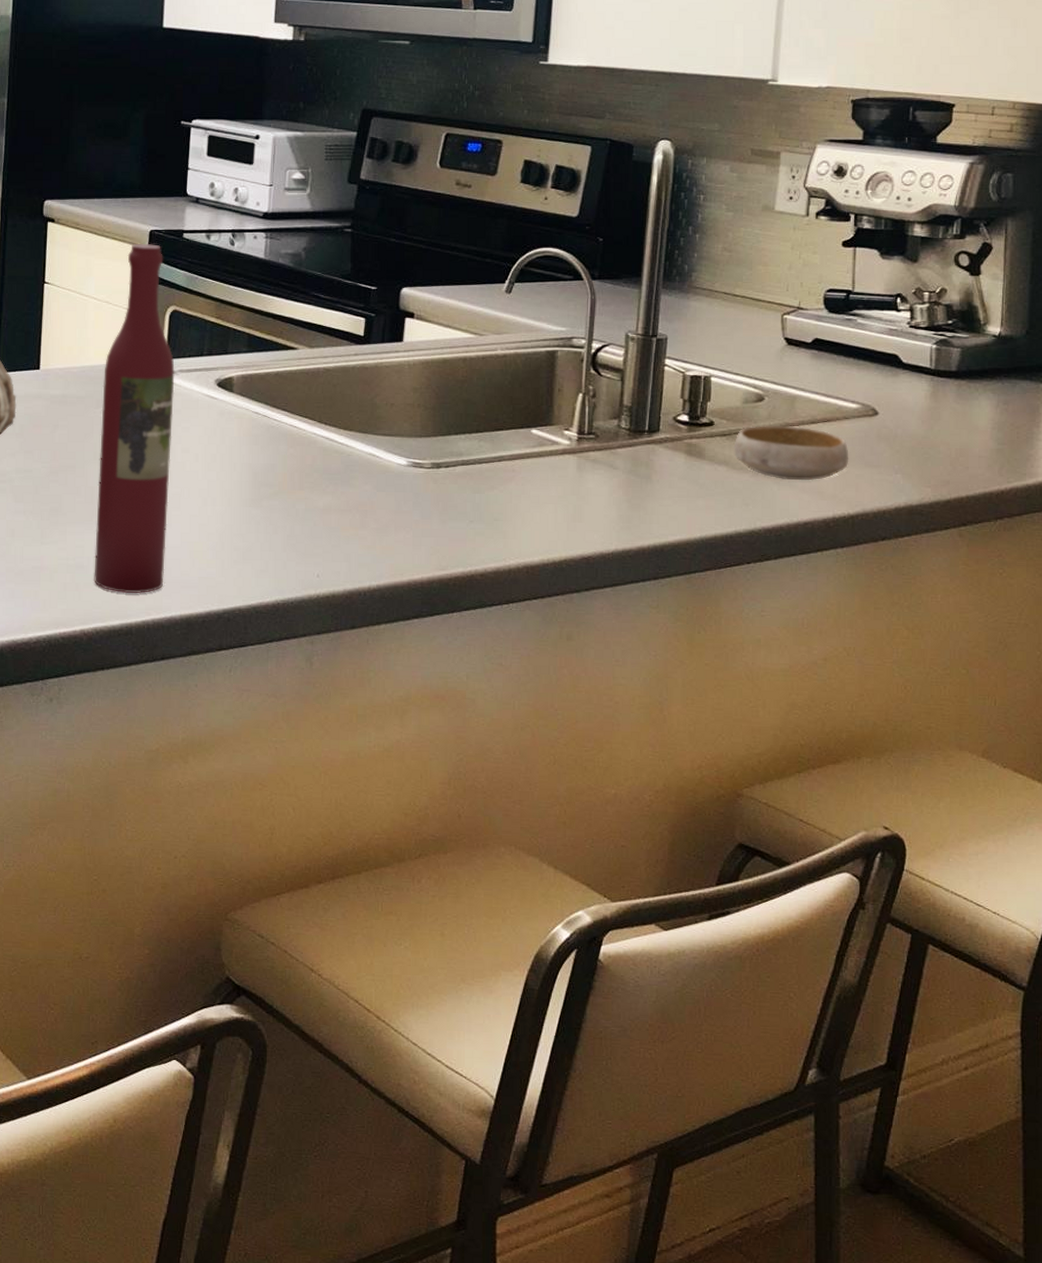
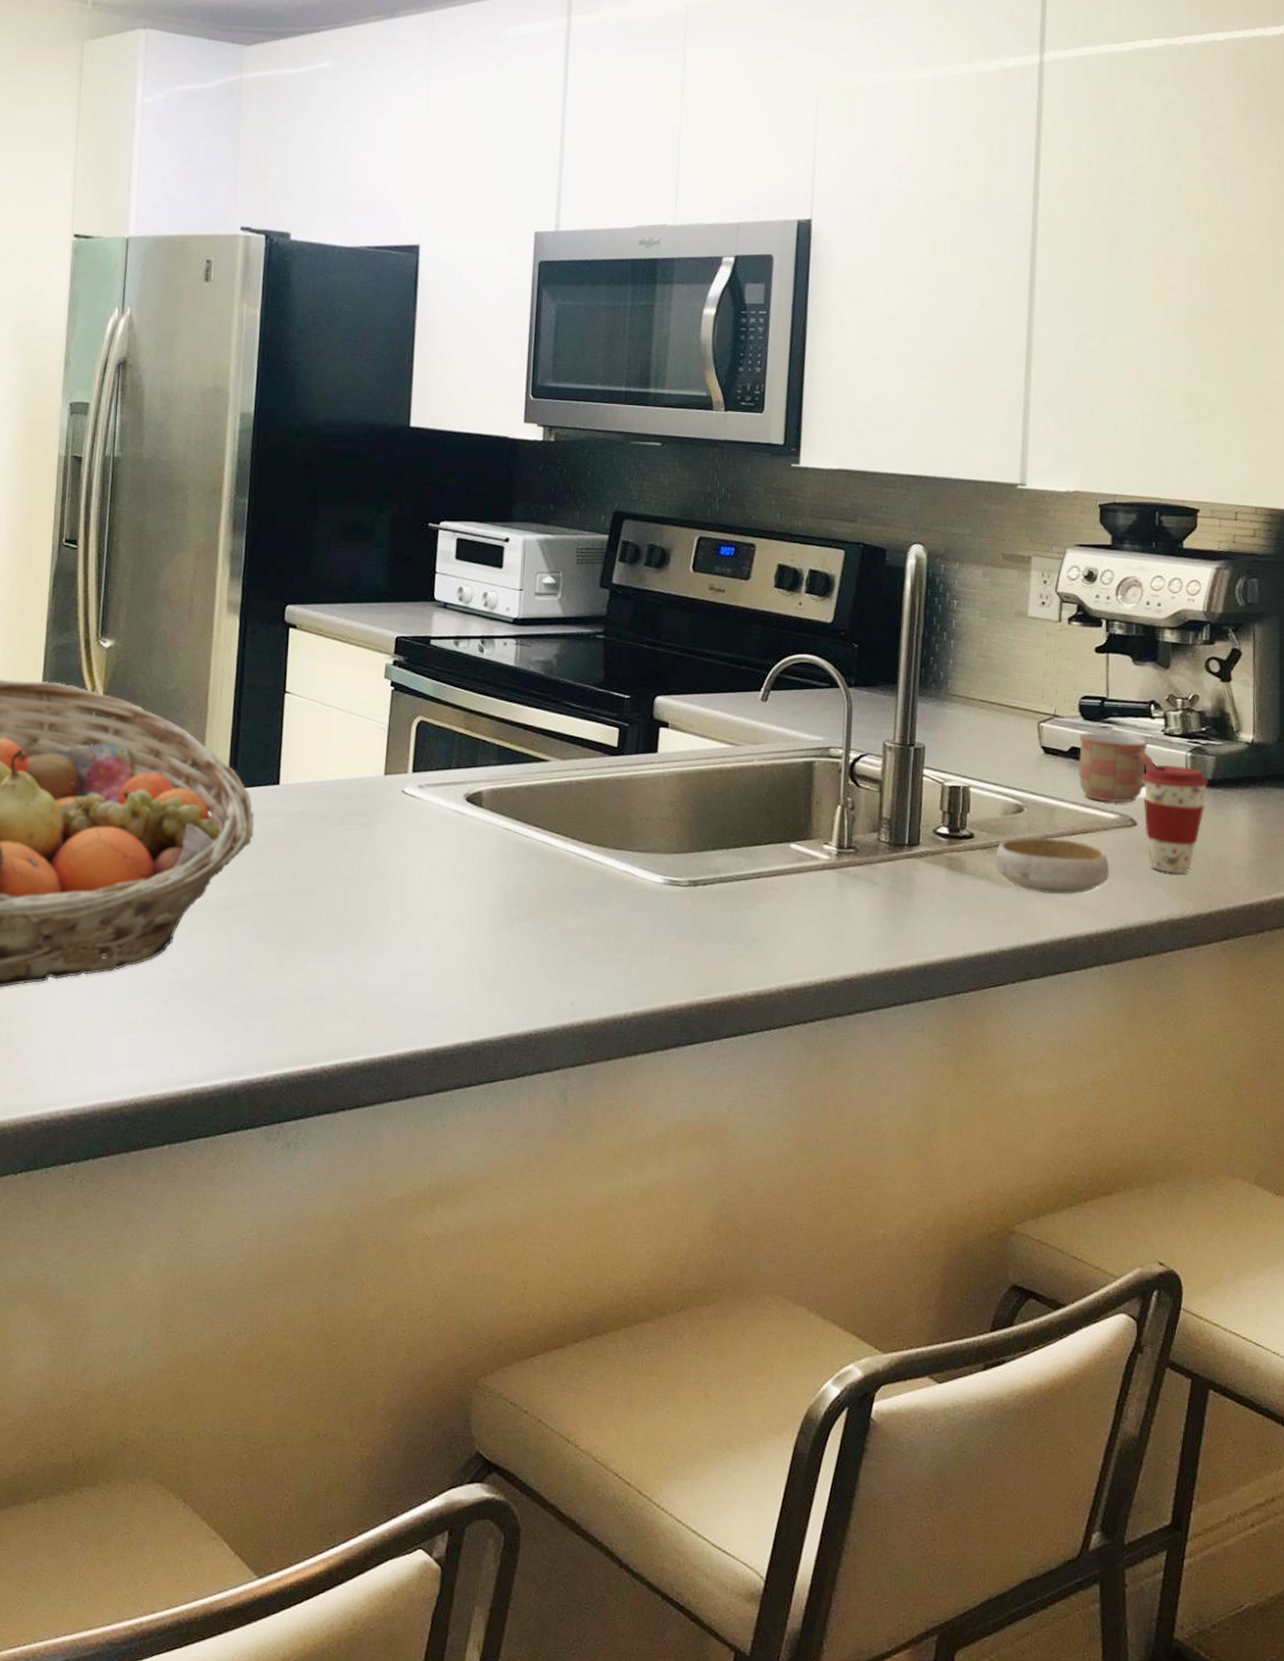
wine bottle: present [94,244,175,594] -> none [335,651,422,1026]
mug: none [821,323,899,393] -> present [1078,731,1155,803]
coffee cup: none [885,356,953,461] -> present [1141,764,1209,873]

